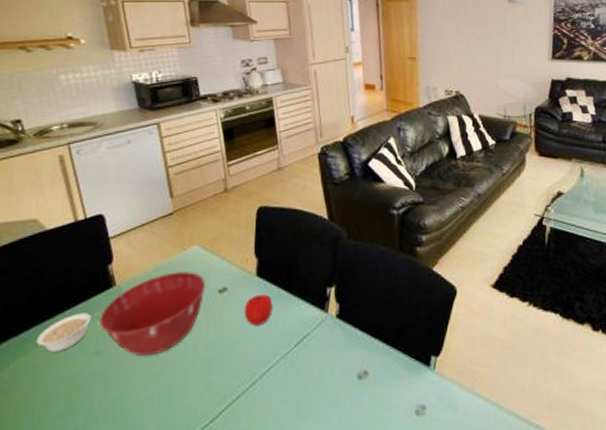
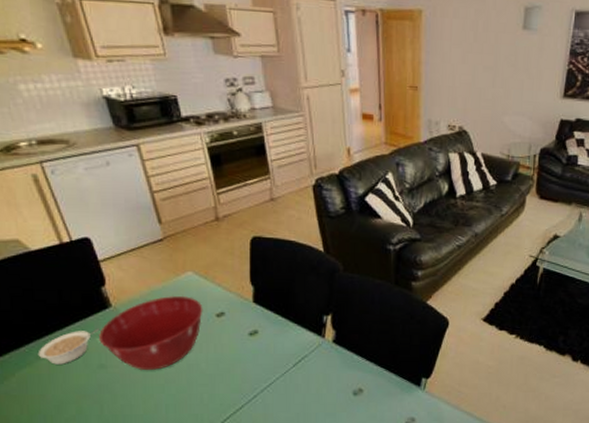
fruit: present [244,294,273,326] -> none [242,319,271,347]

